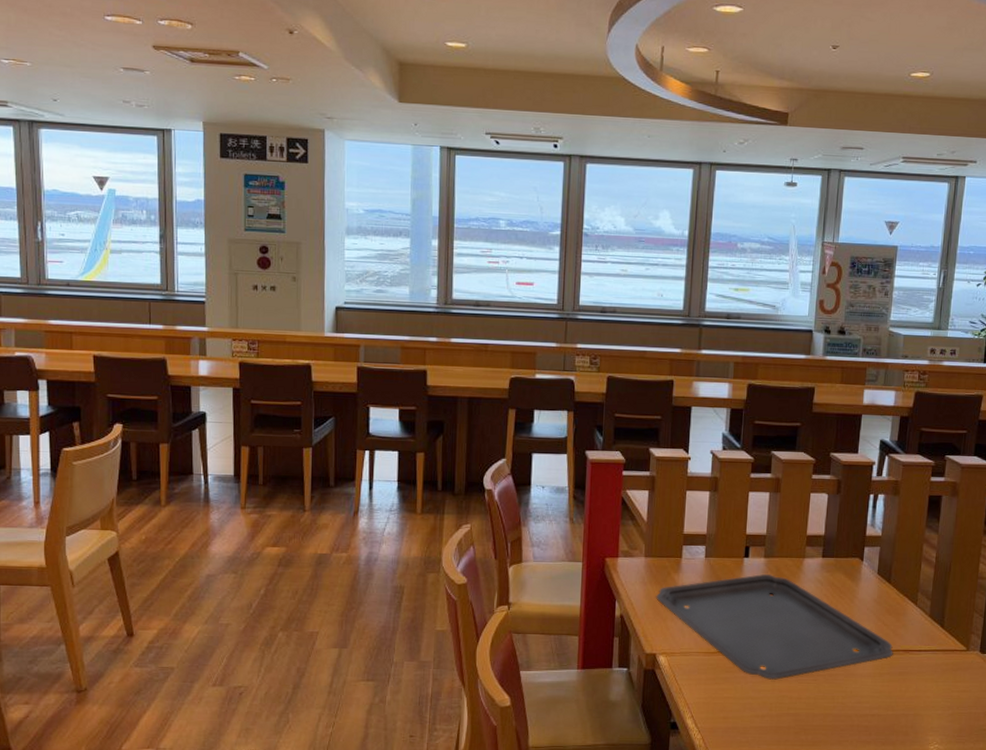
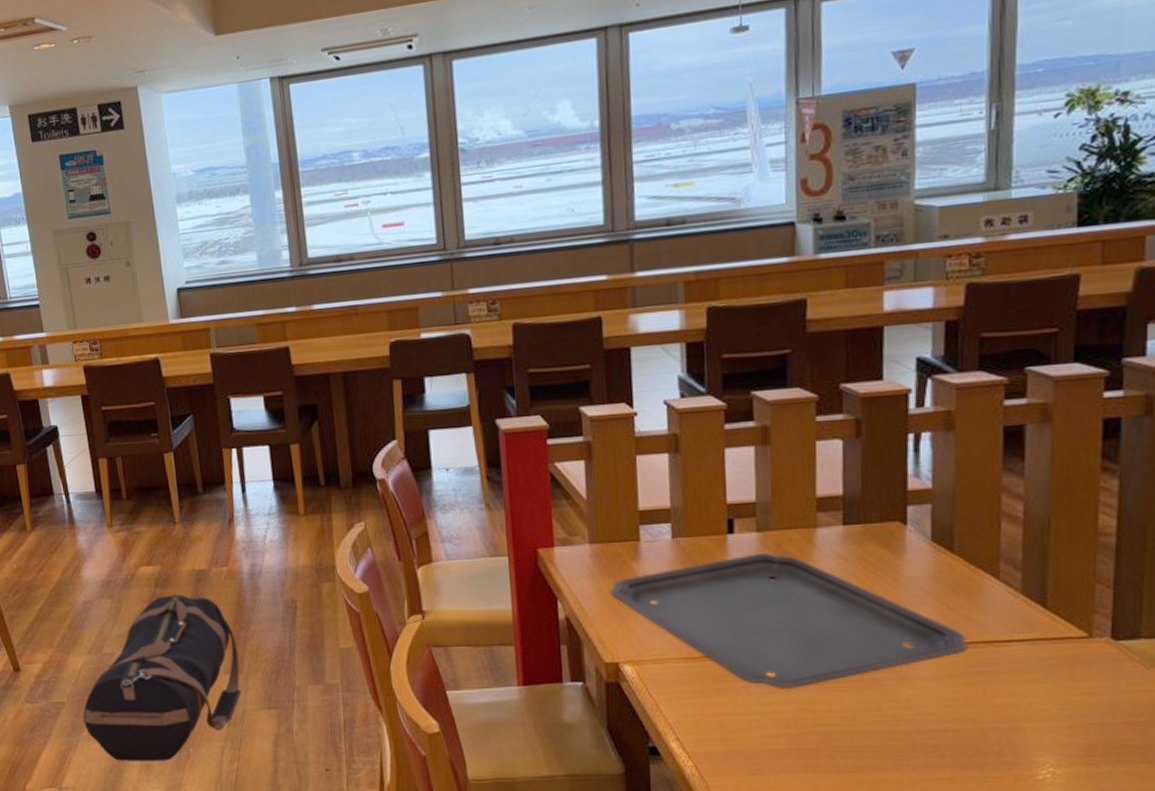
duffel bag: none [191,572,346,725] -> present [83,592,242,761]

